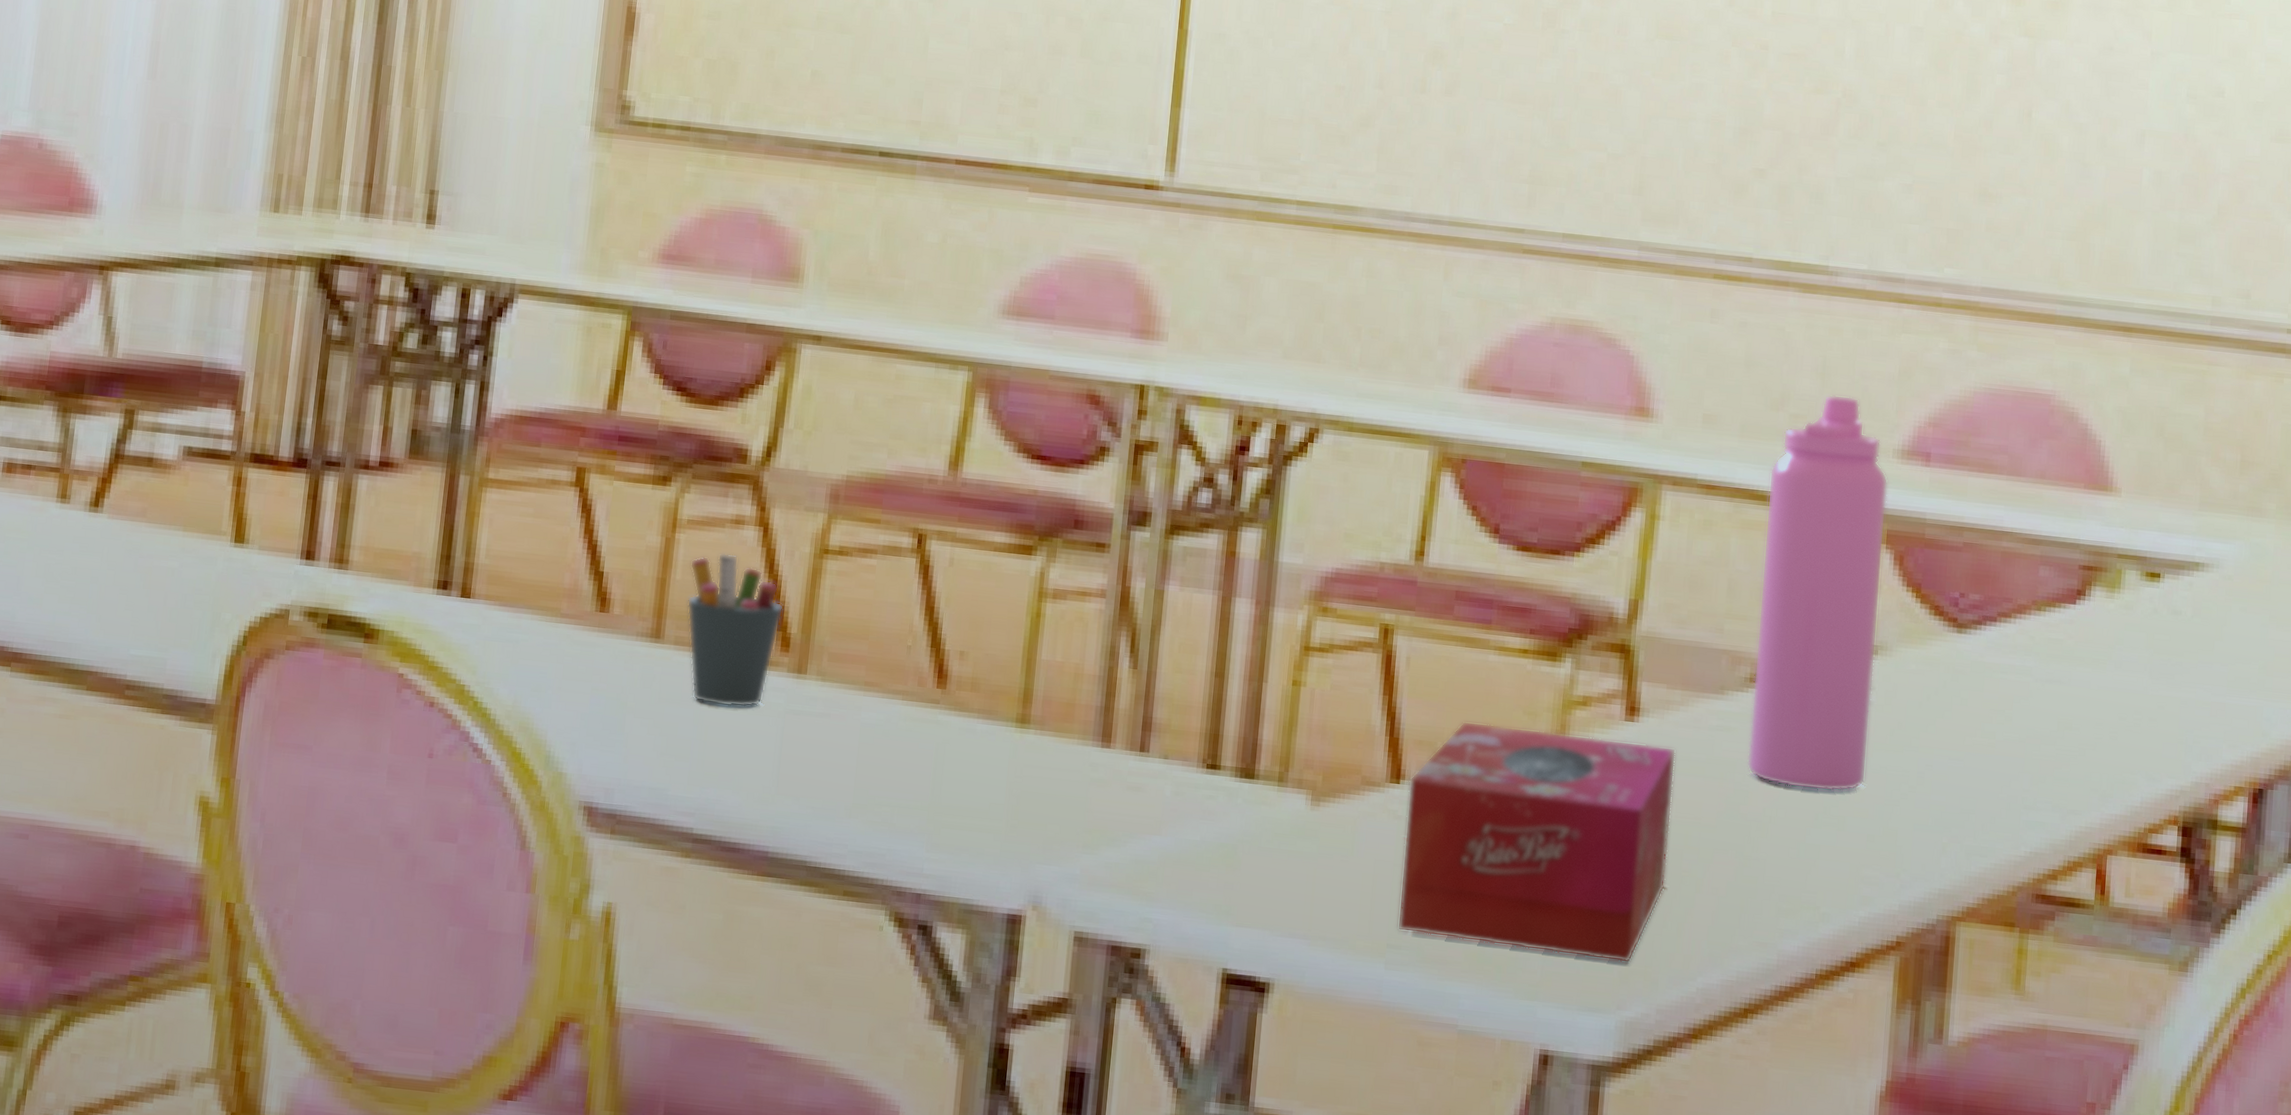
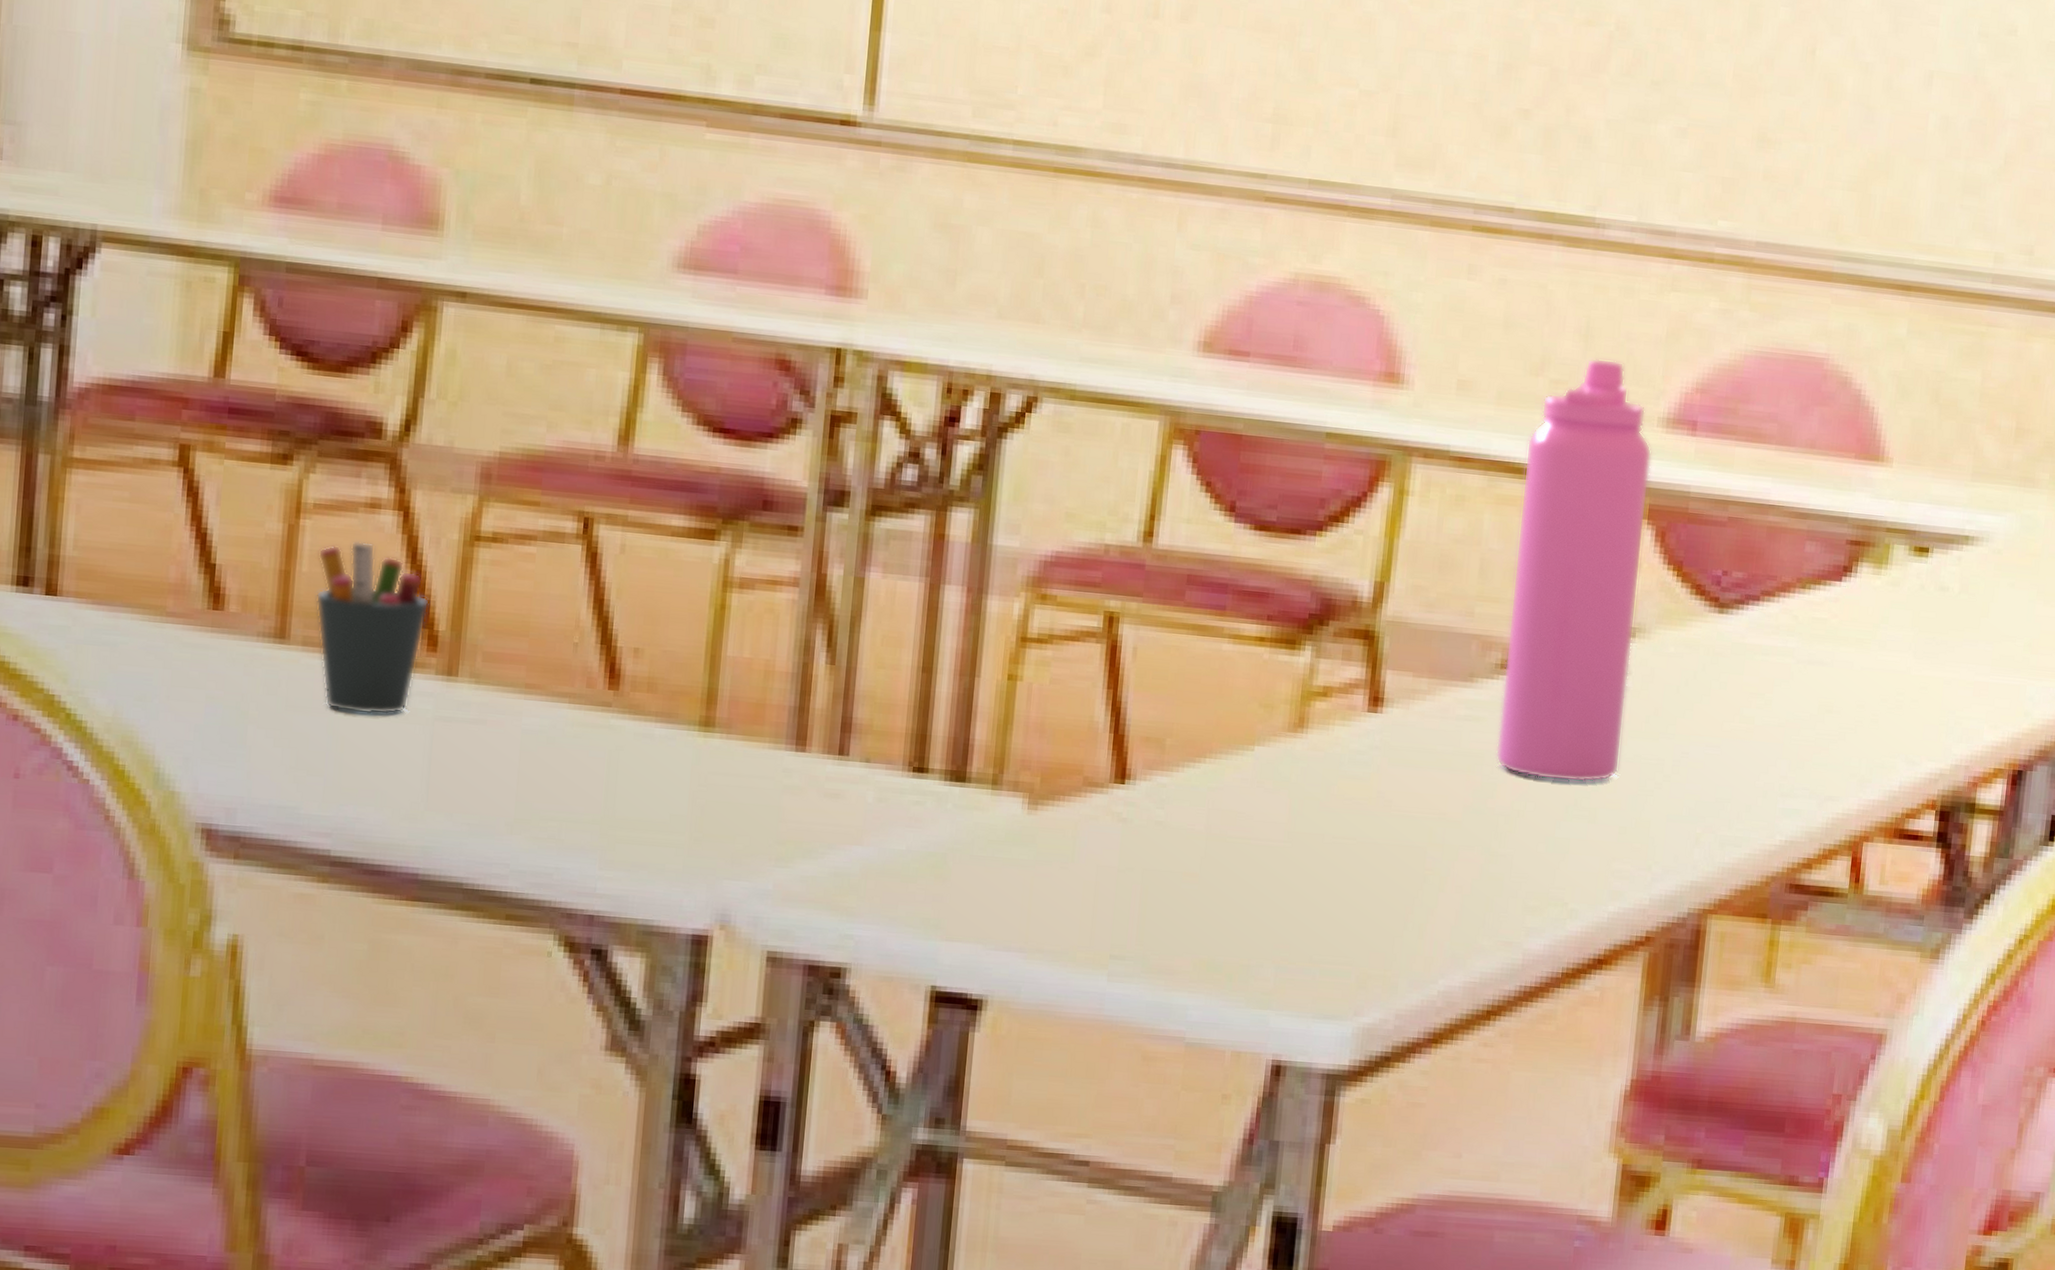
tissue box: present [1397,721,1677,964] -> none [1121,715,1422,968]

